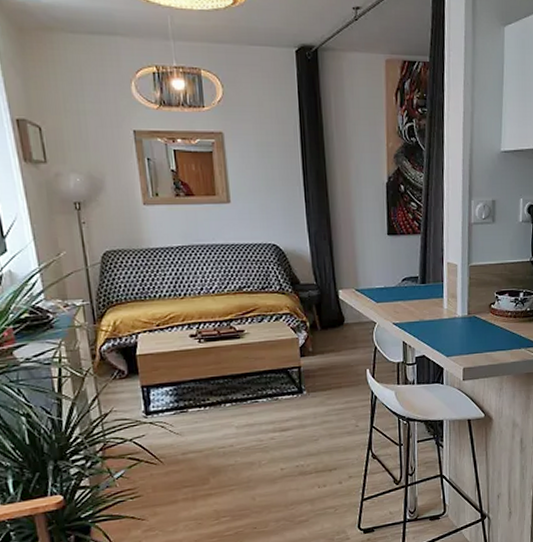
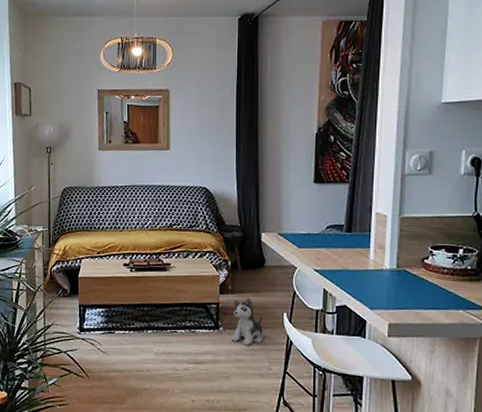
plush toy: none [315,358,349,406] -> present [230,298,264,346]

